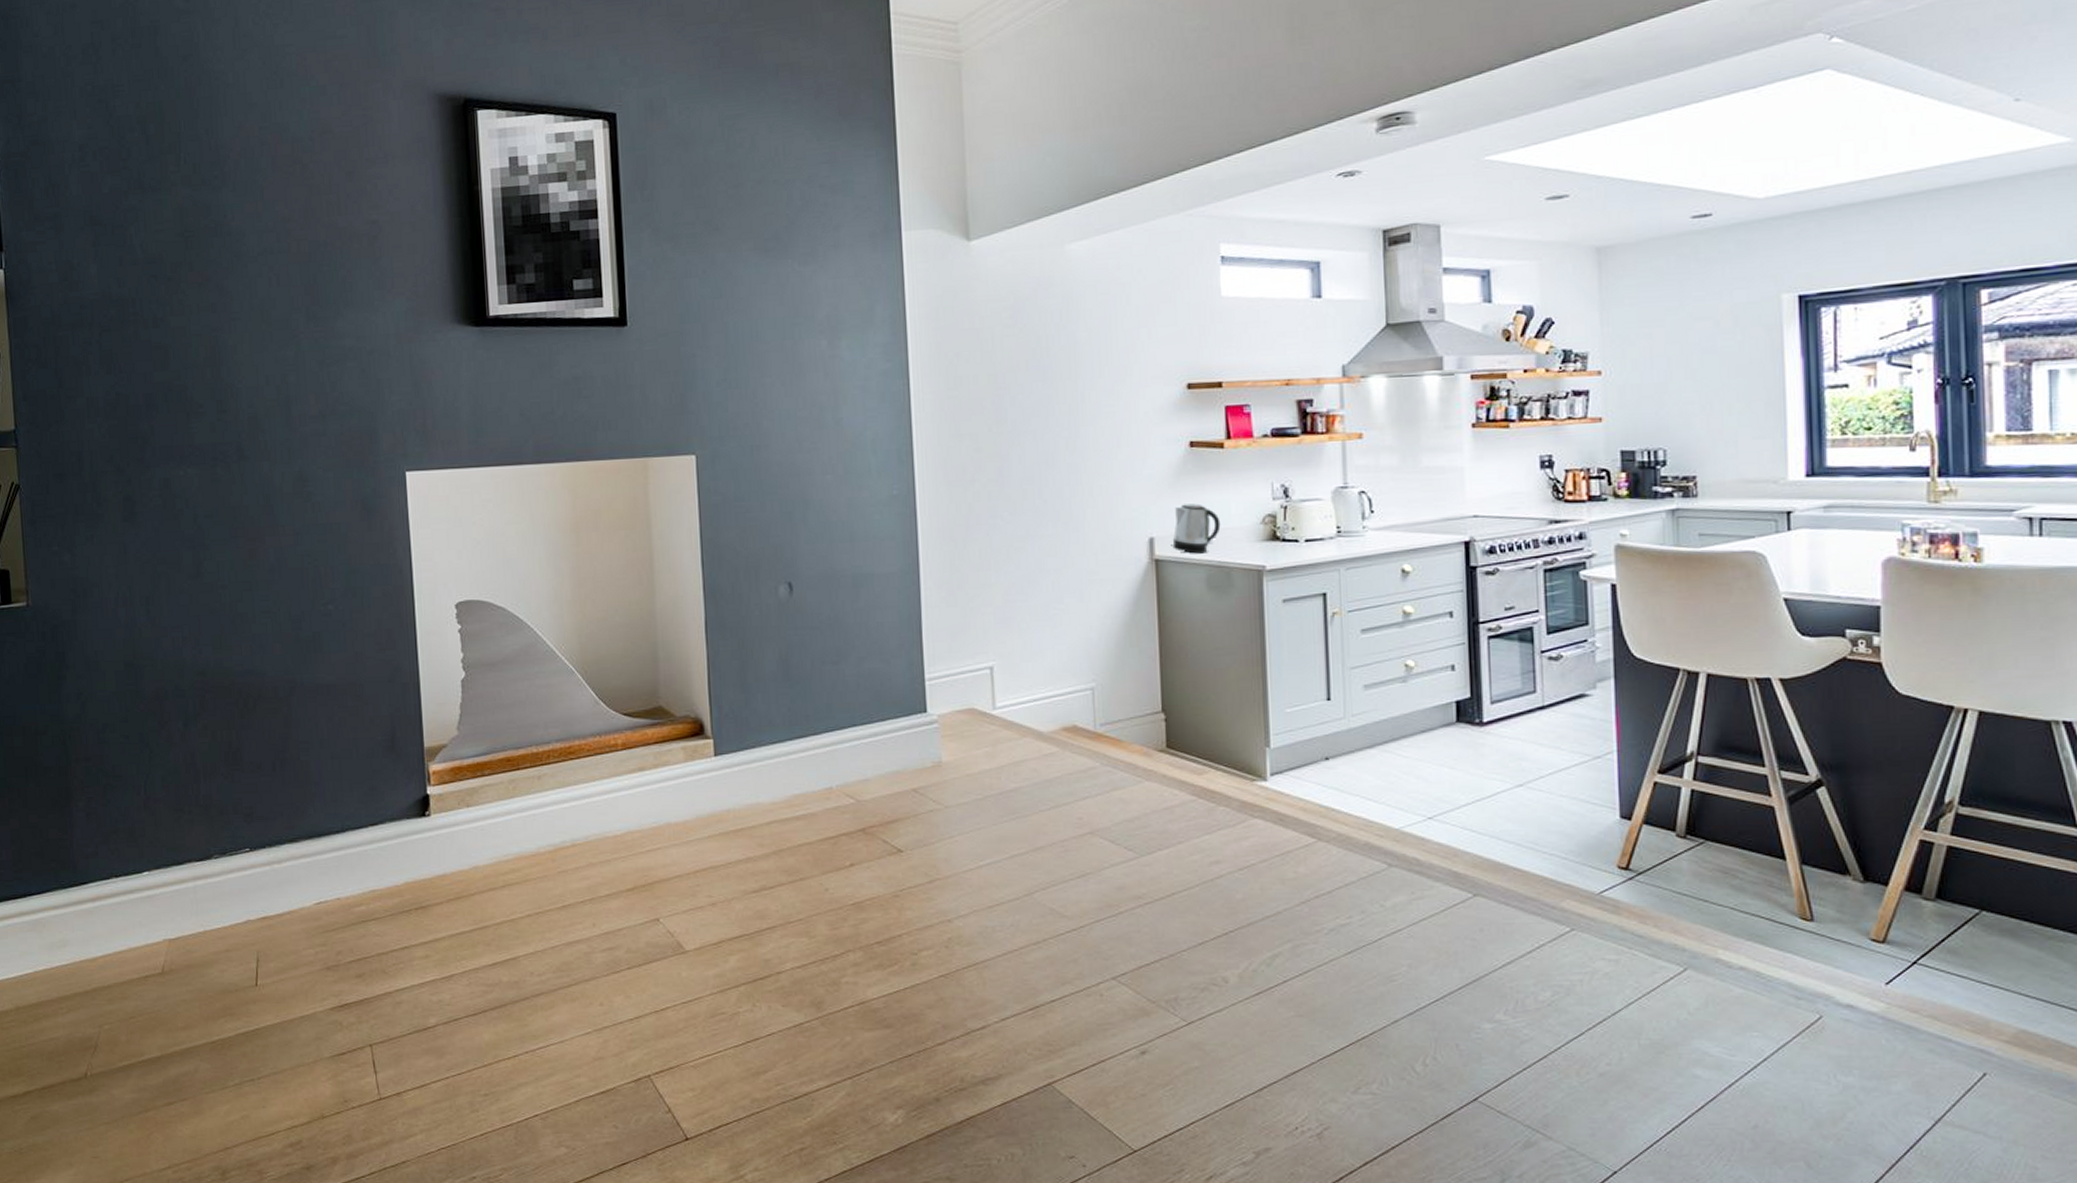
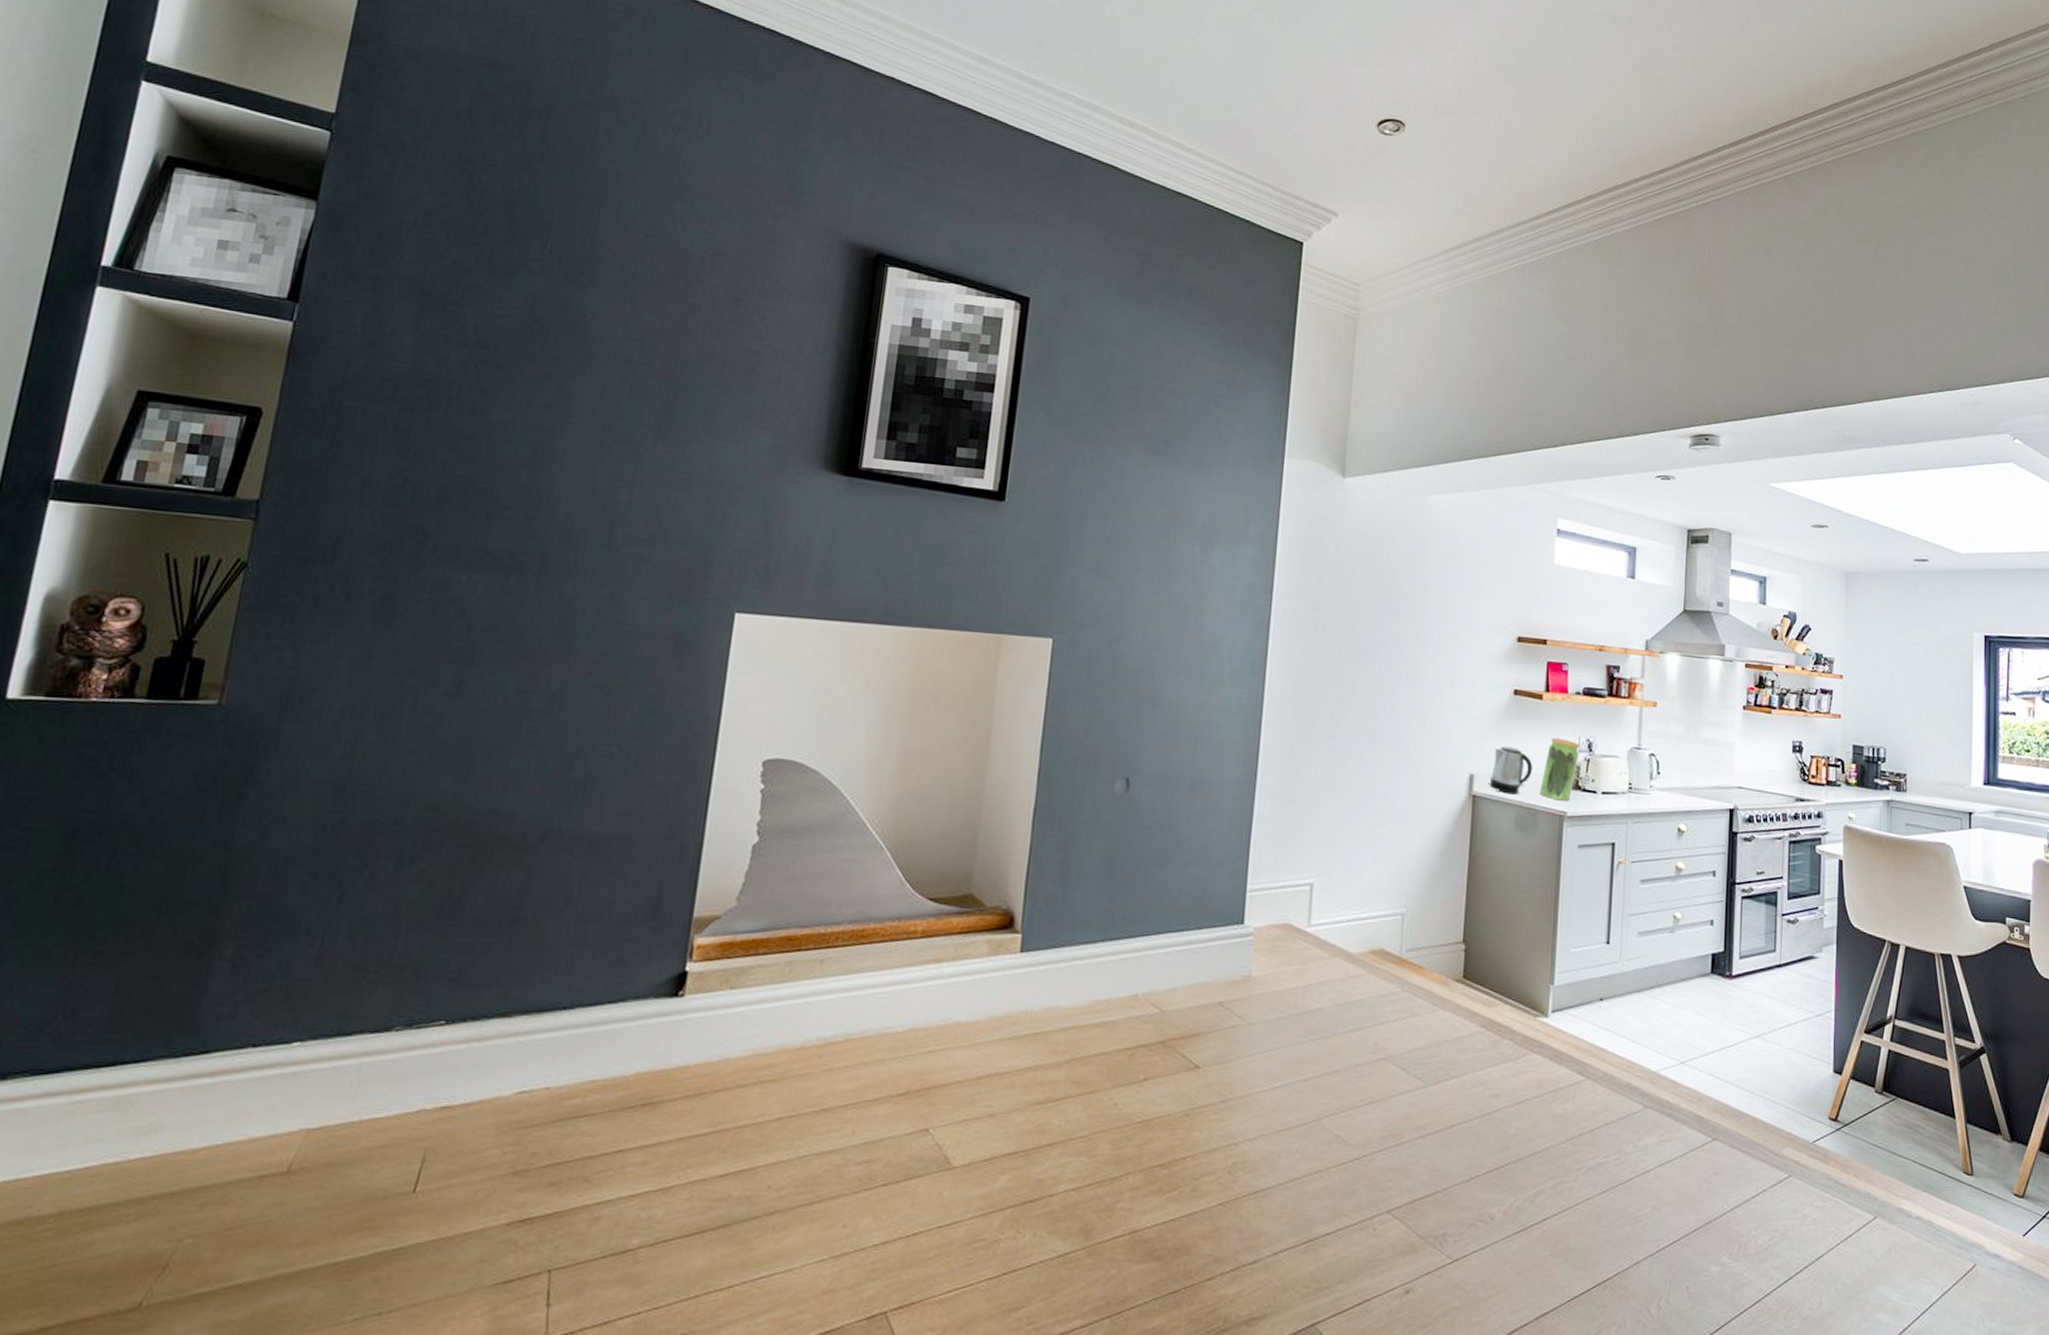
jar: none [1231,487,1274,556] -> present [1539,738,1580,802]

